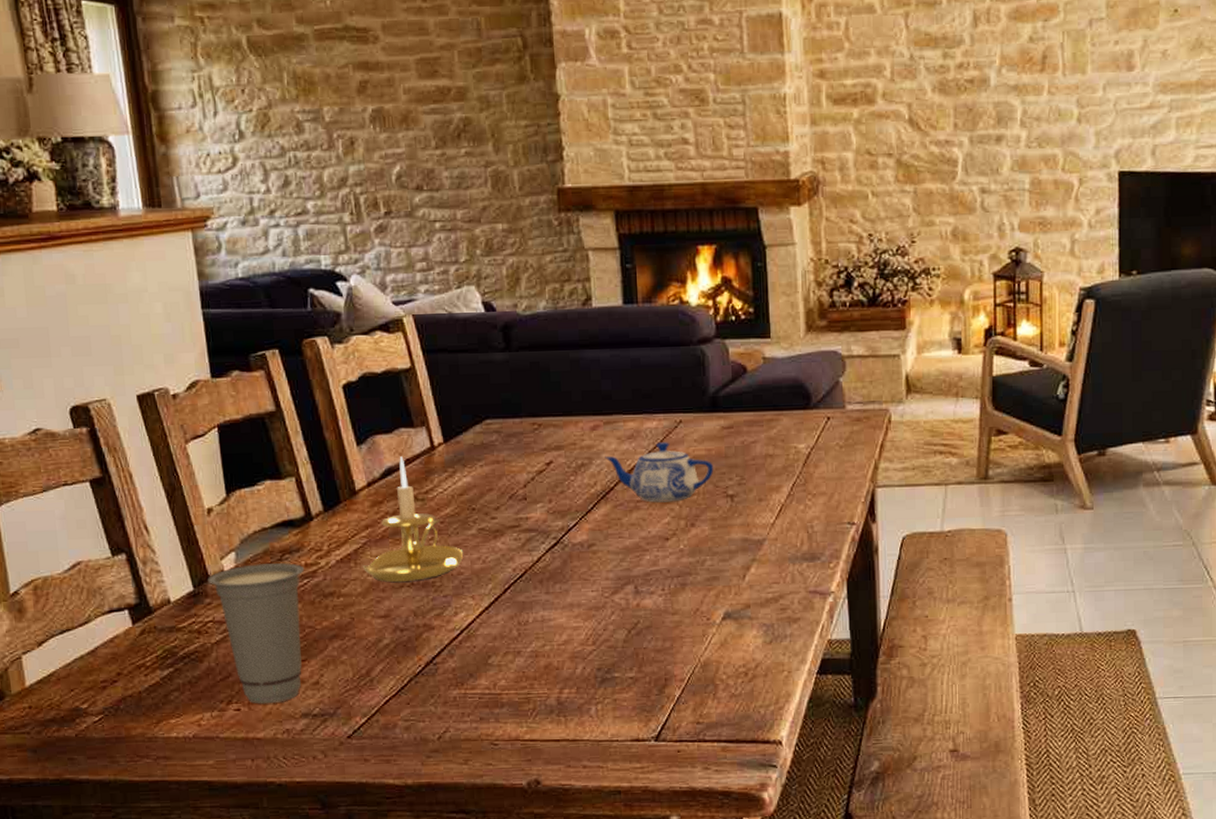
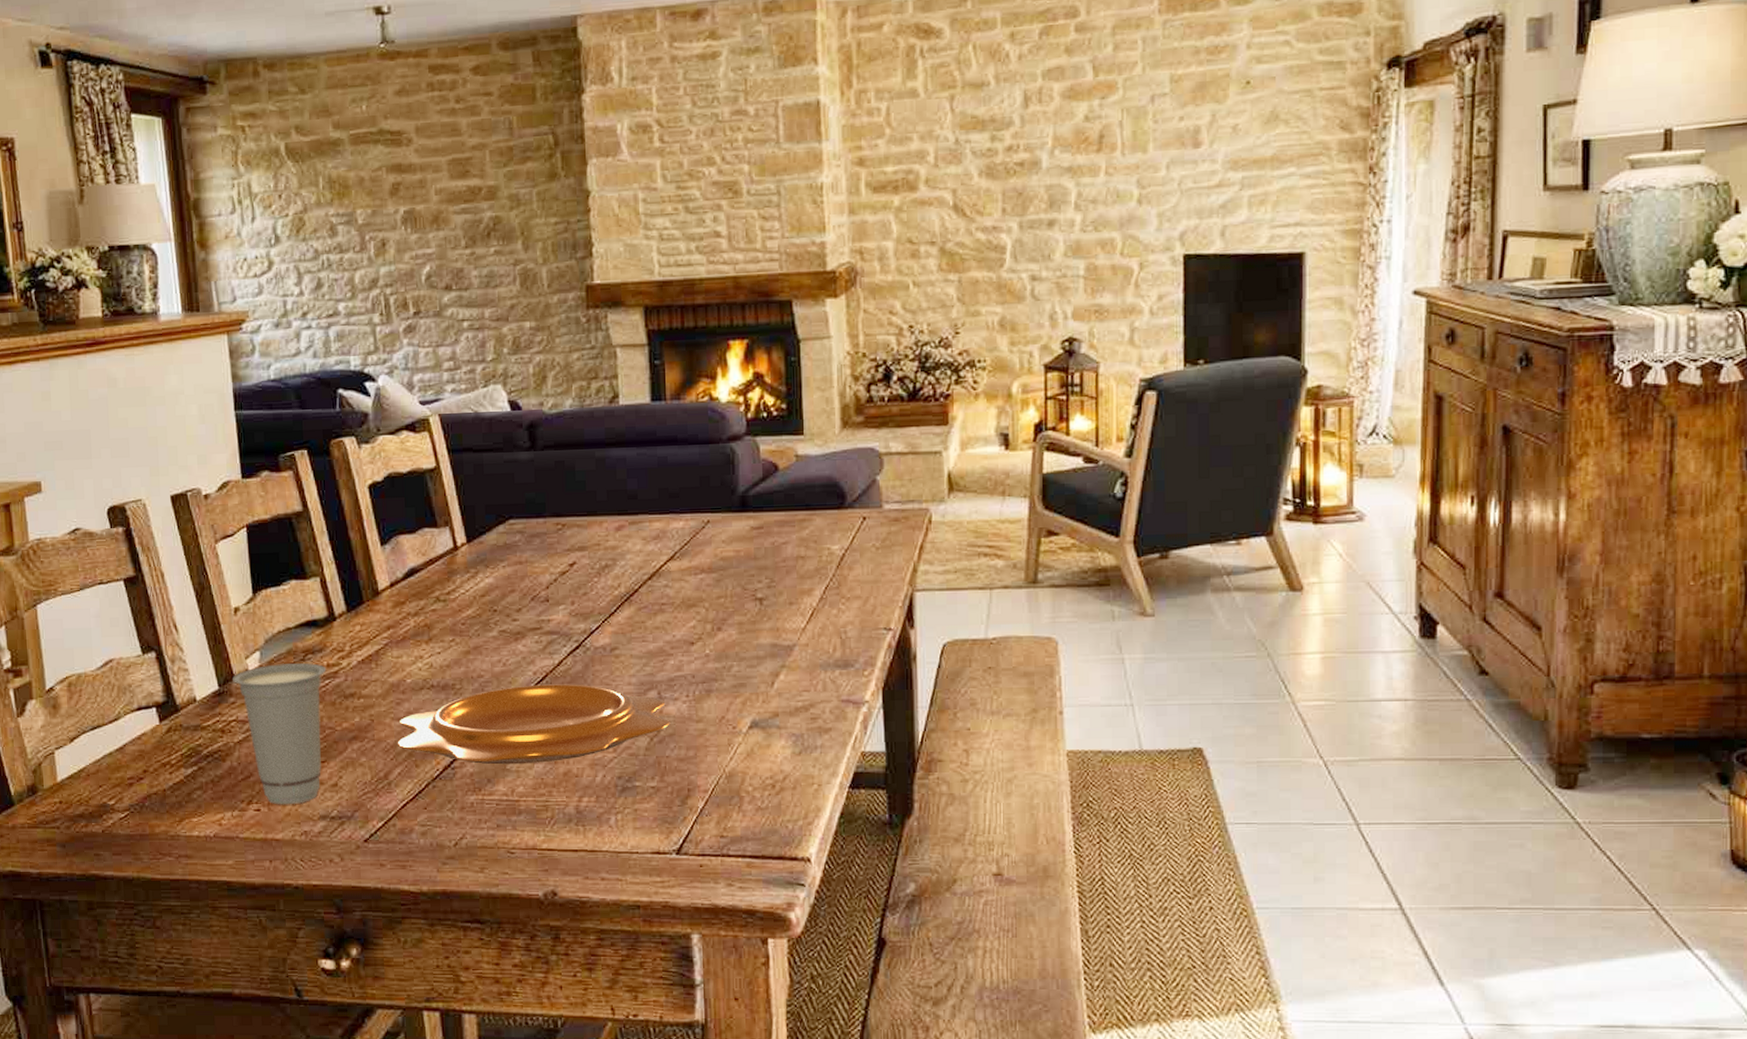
candle holder: present [362,456,464,583] -> none [383,557,484,685]
decorative bowl: none [378,579,647,660] -> present [397,684,670,765]
teapot: present [605,442,714,503] -> none [629,543,743,606]

